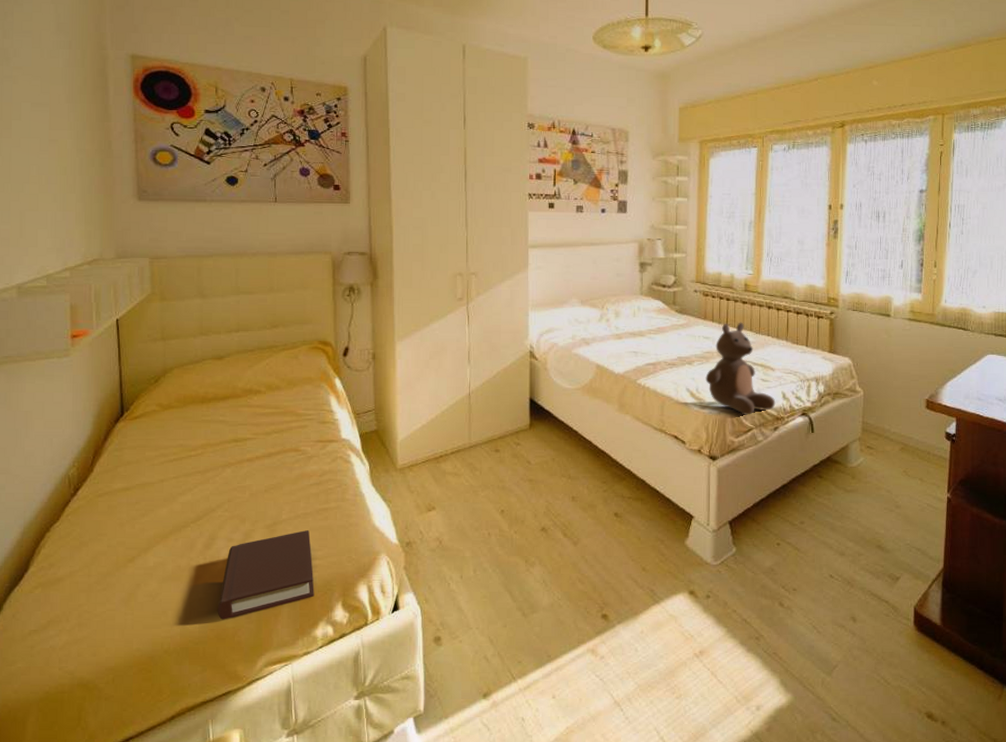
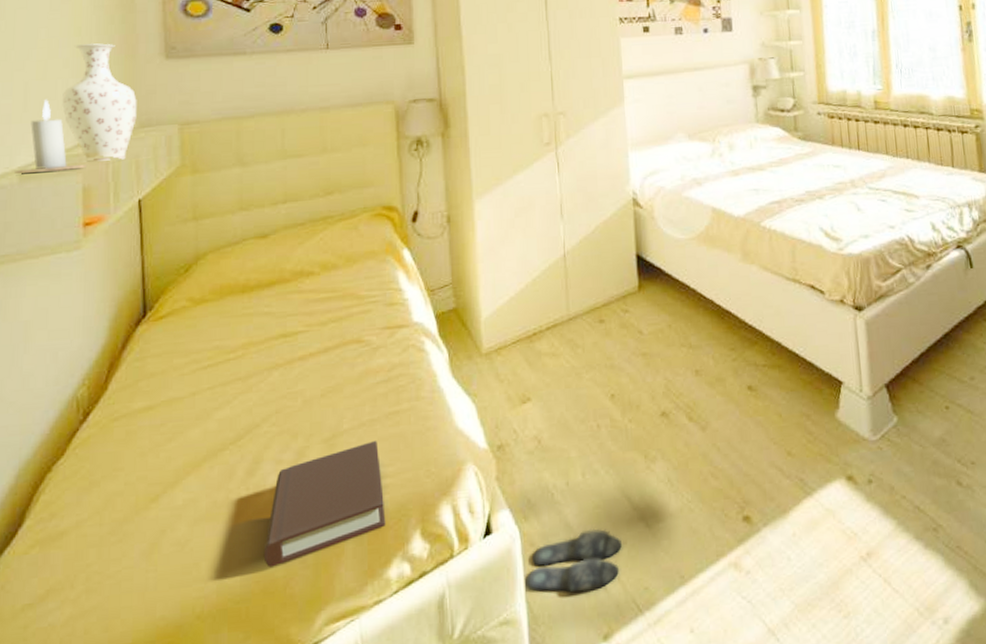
candle: none [14,228,73,291] -> present [14,100,86,174]
vase: none [52,182,114,285] -> present [62,43,137,162]
slippers: none [423,613,502,661] -> present [525,528,622,593]
teddy bear: present [705,322,776,415] -> none [840,145,925,253]

